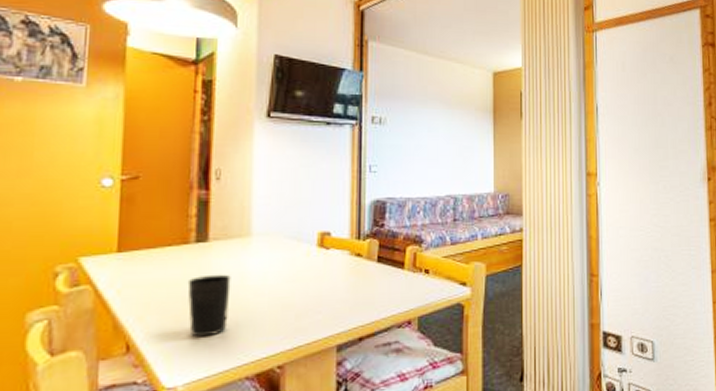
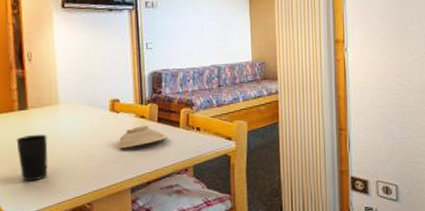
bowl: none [324,265,388,295] -> present [118,125,167,149]

